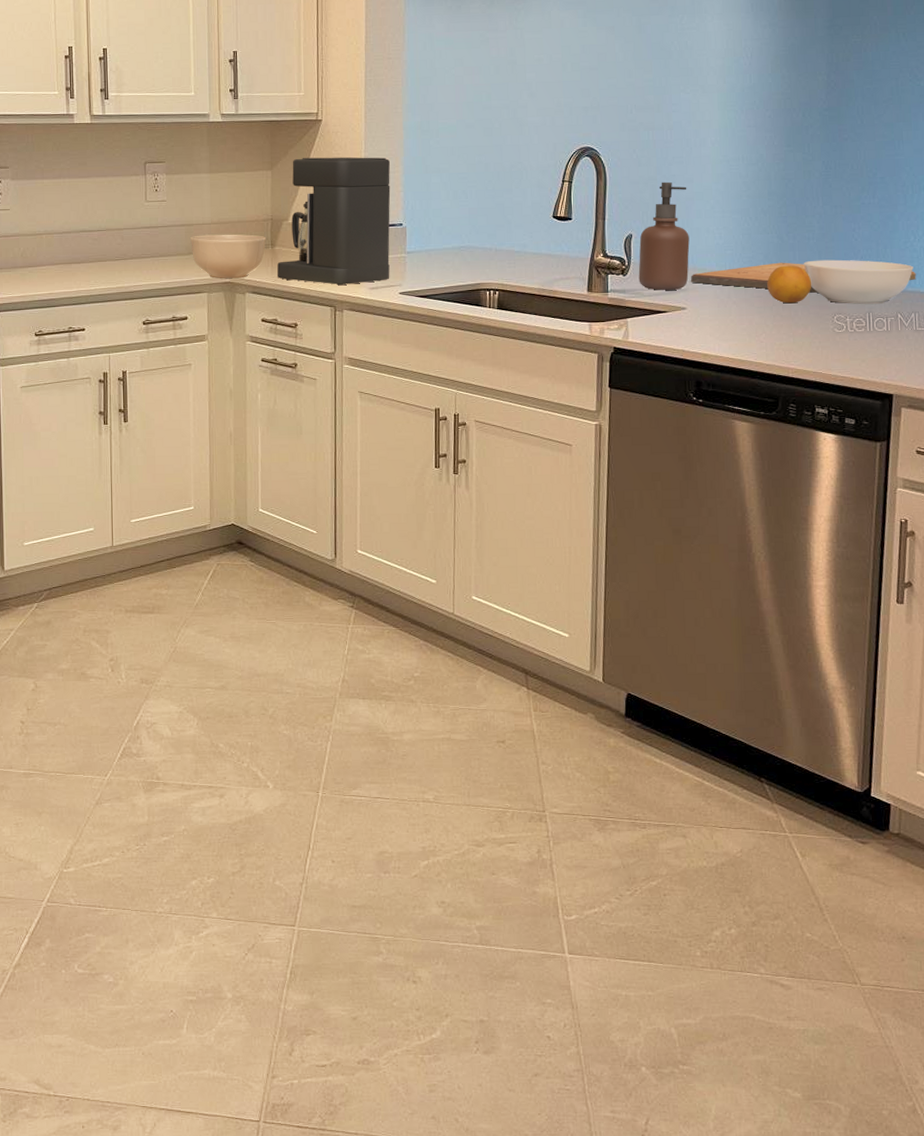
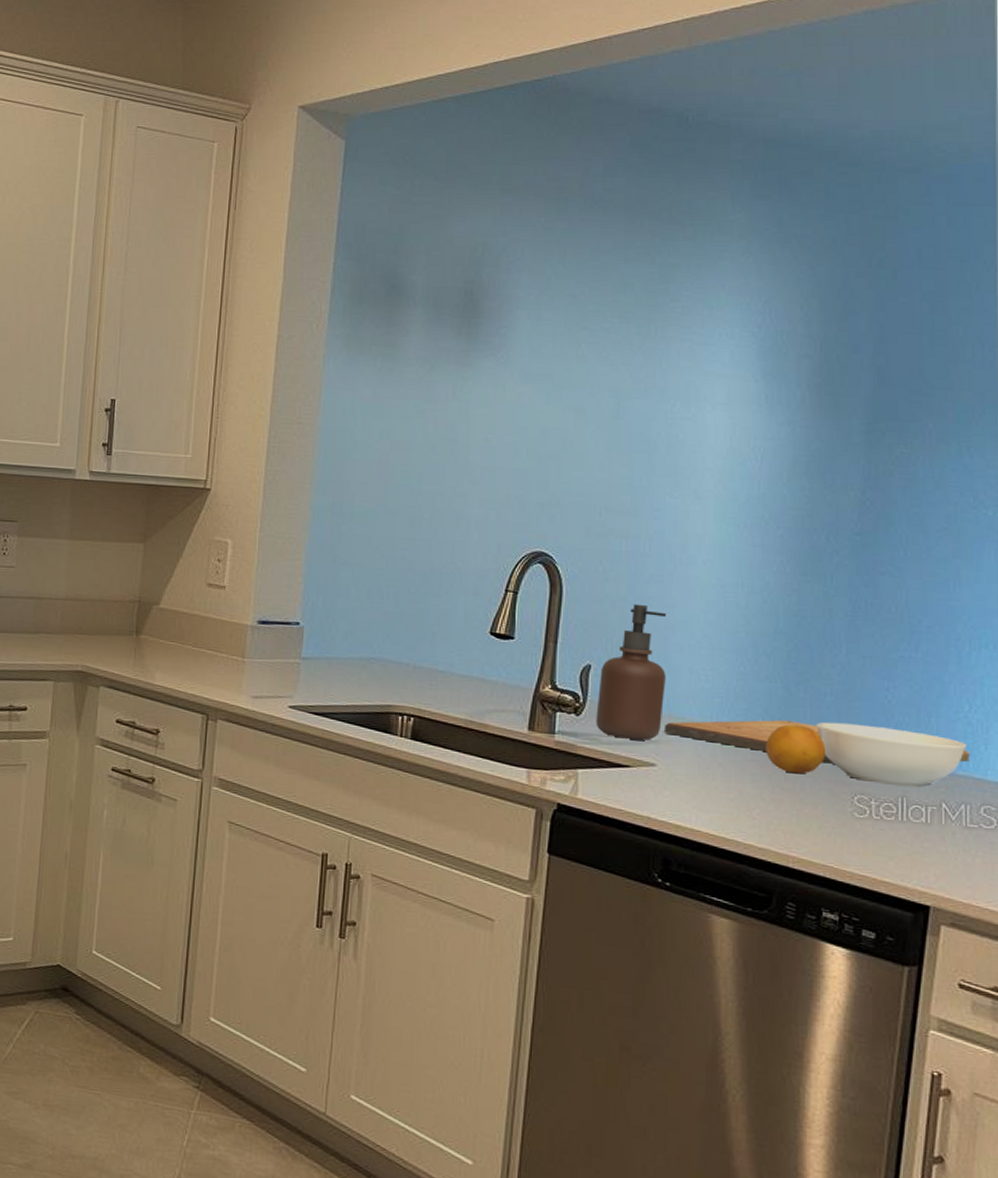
bowl: present [190,234,267,279] -> none [39,611,131,668]
coffee maker: present [277,156,391,286] -> none [140,532,290,690]

